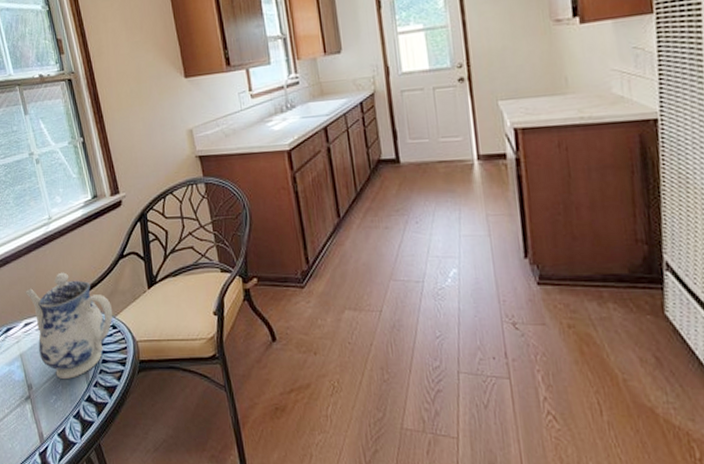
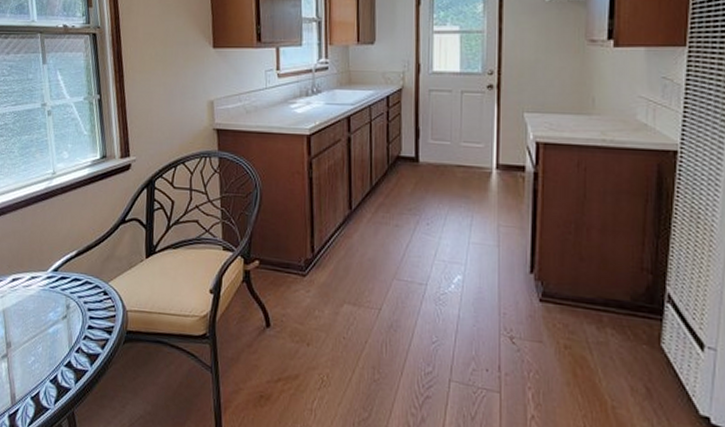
teapot: present [25,272,113,379] -> none [17,230,106,341]

